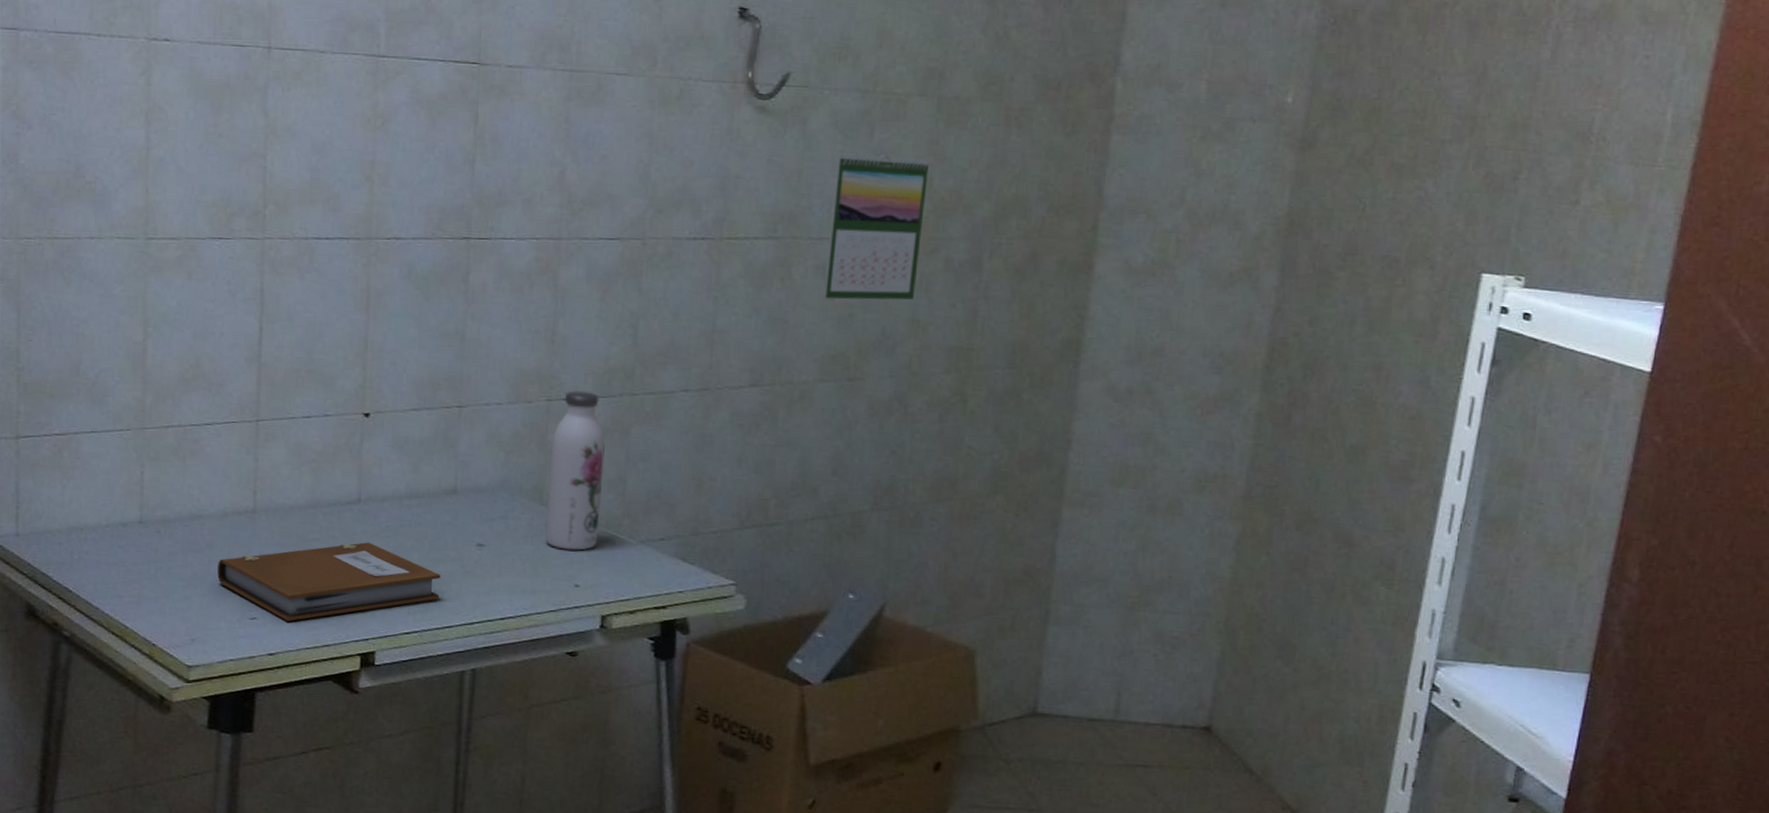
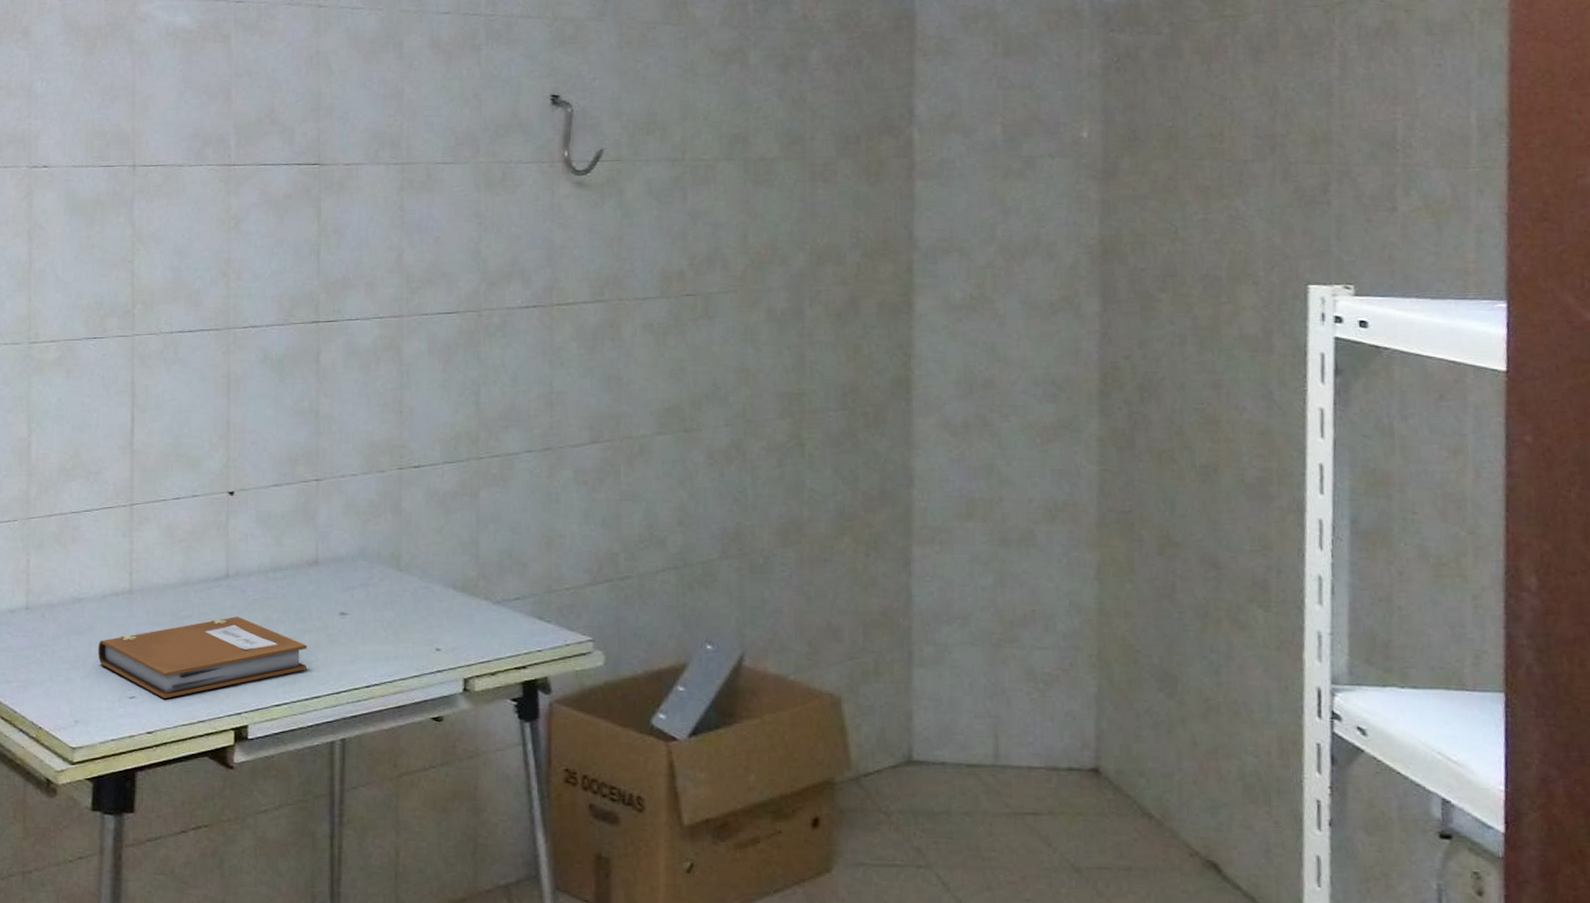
water bottle: present [545,391,605,551] -> none [404,458,456,614]
calendar: present [823,153,929,300] -> none [653,215,743,355]

